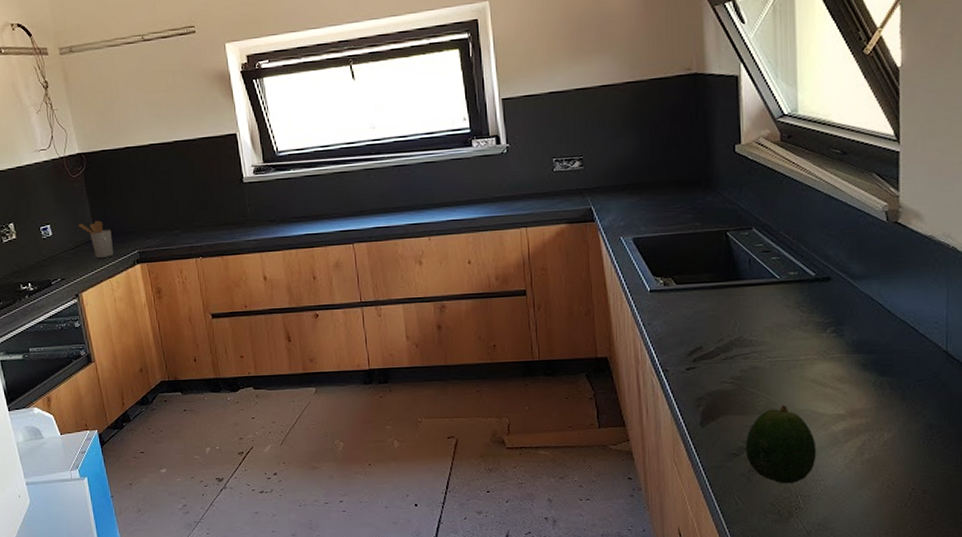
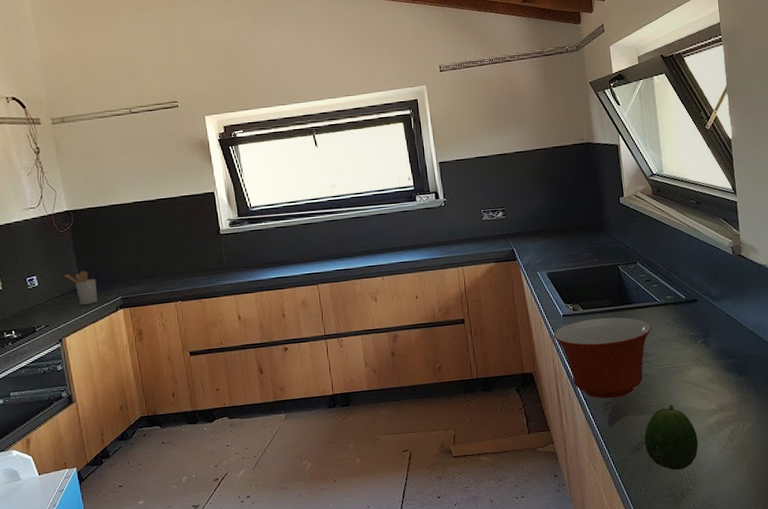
mixing bowl: none [636,295,766,394] -> present [553,317,652,399]

